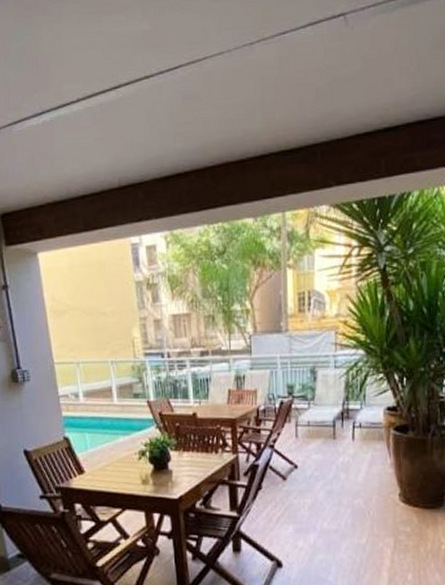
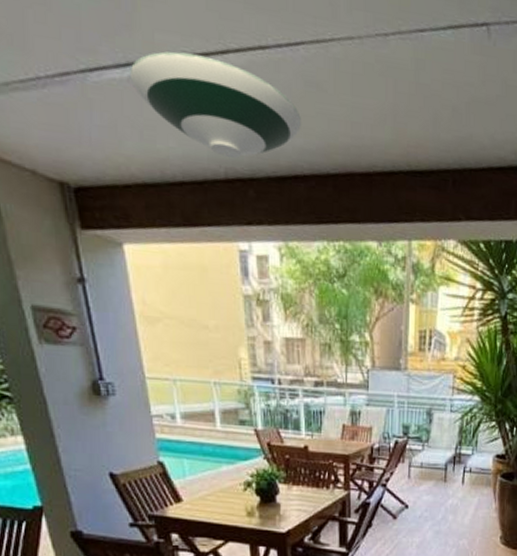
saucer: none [44,93,181,169] -> present [129,51,301,158]

